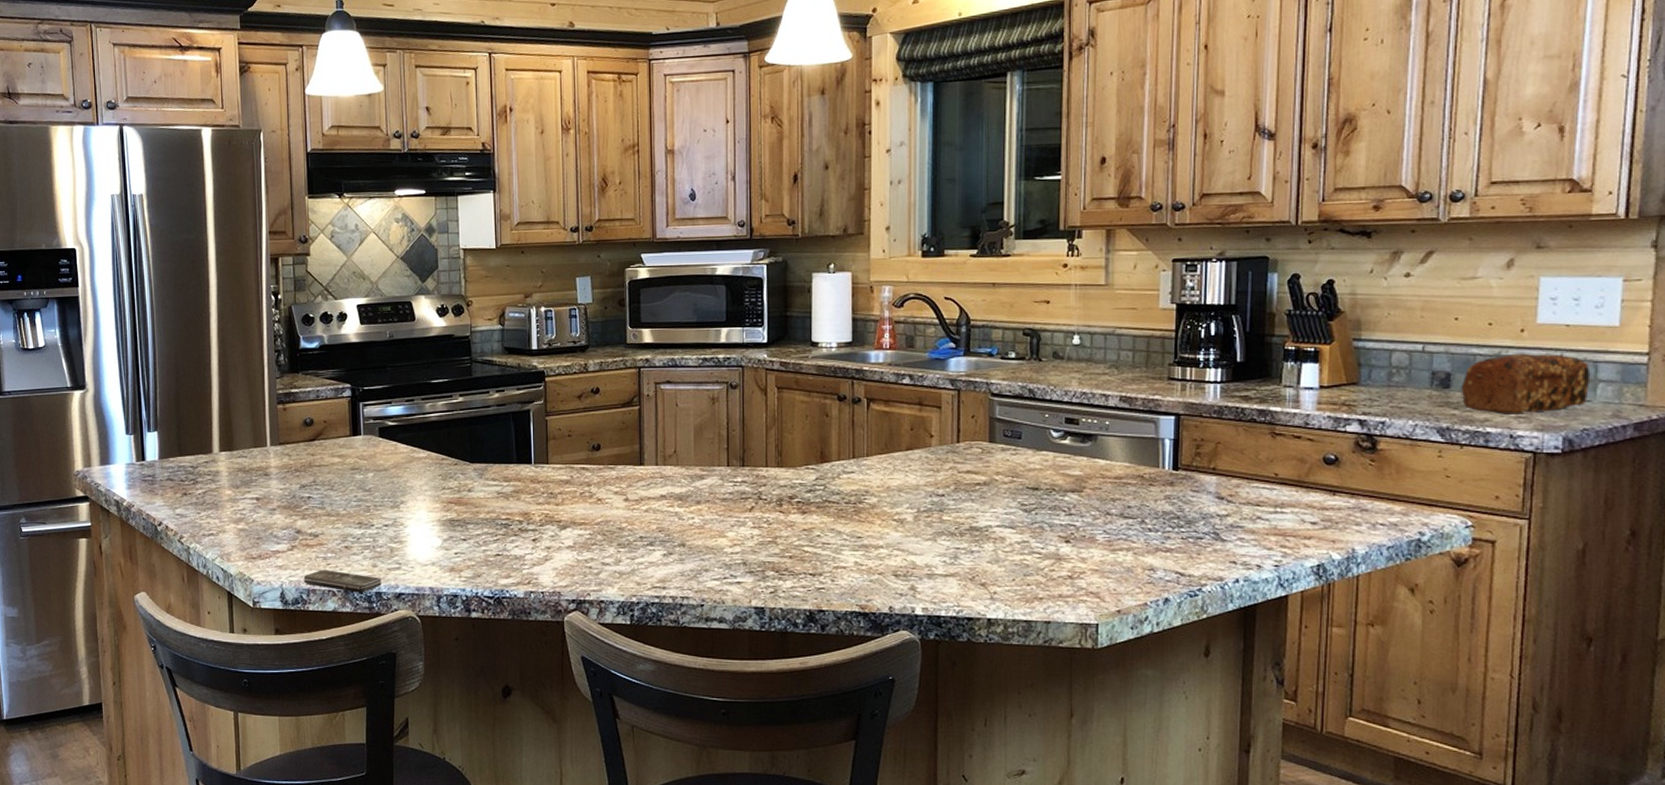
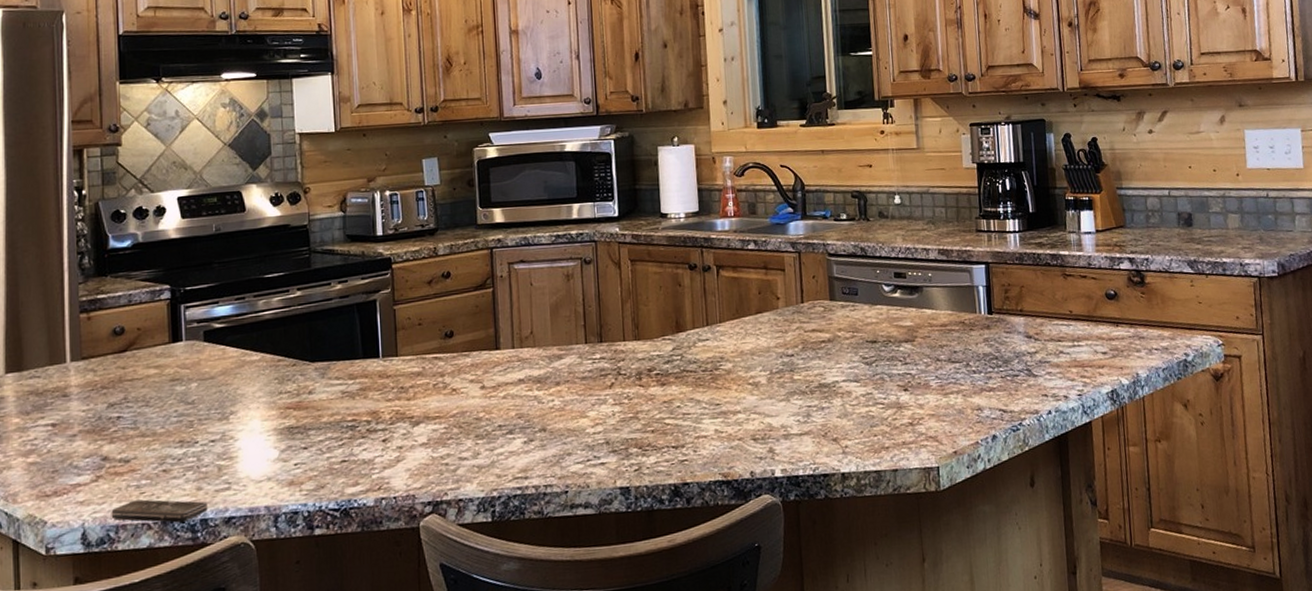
bread loaf: present [1460,353,1591,415] -> none [1200,193,1290,246]

